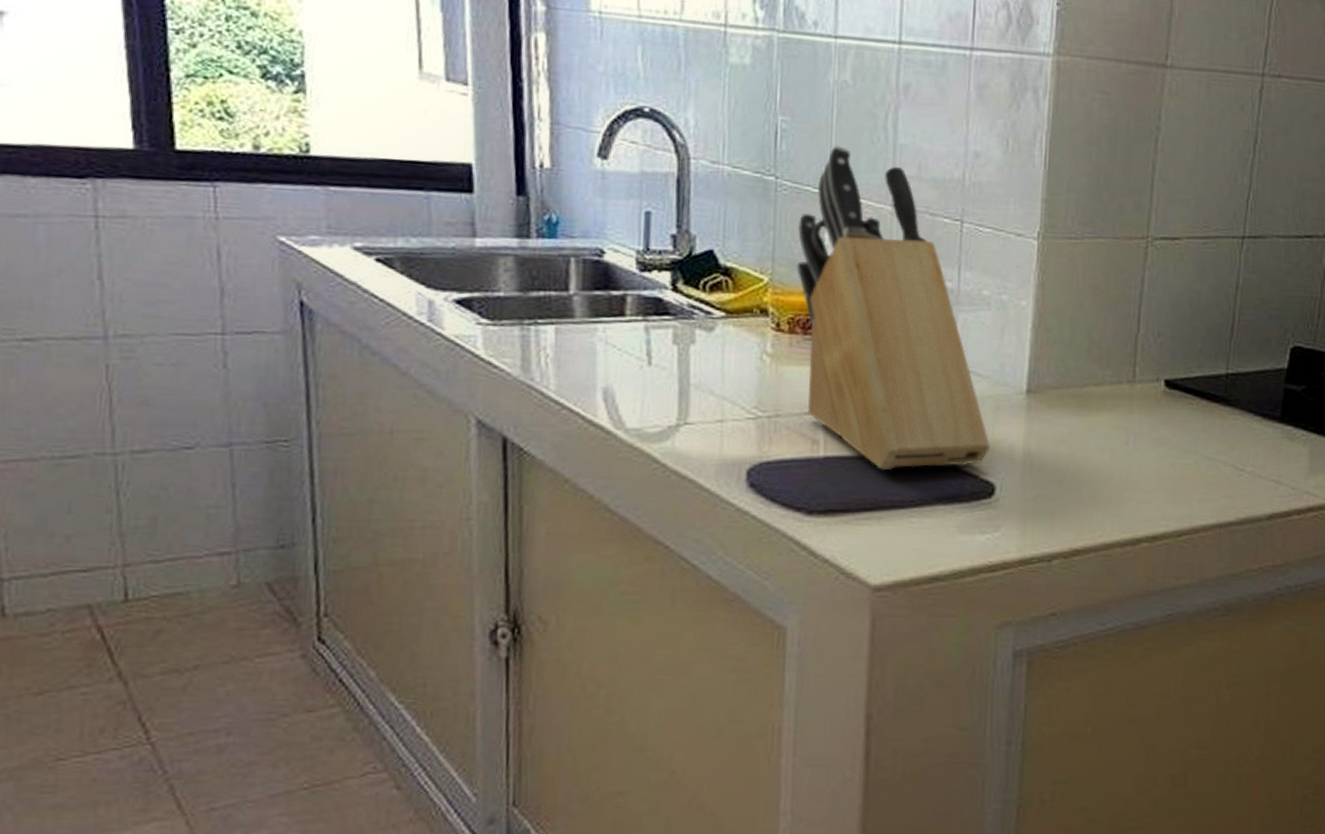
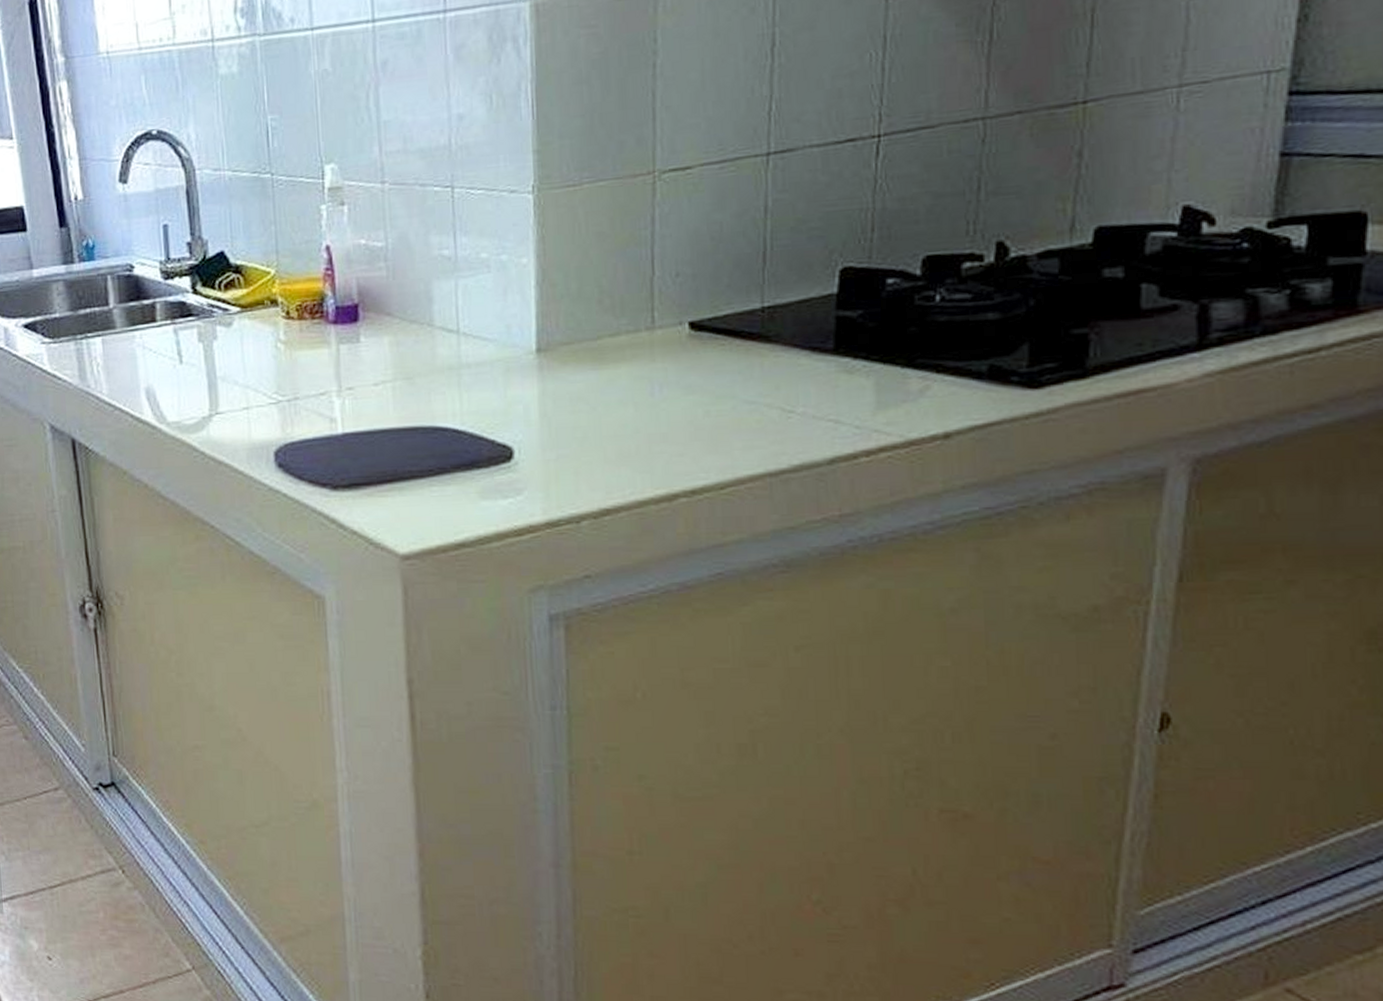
knife block: present [796,145,990,471] -> none [295,133,504,443]

